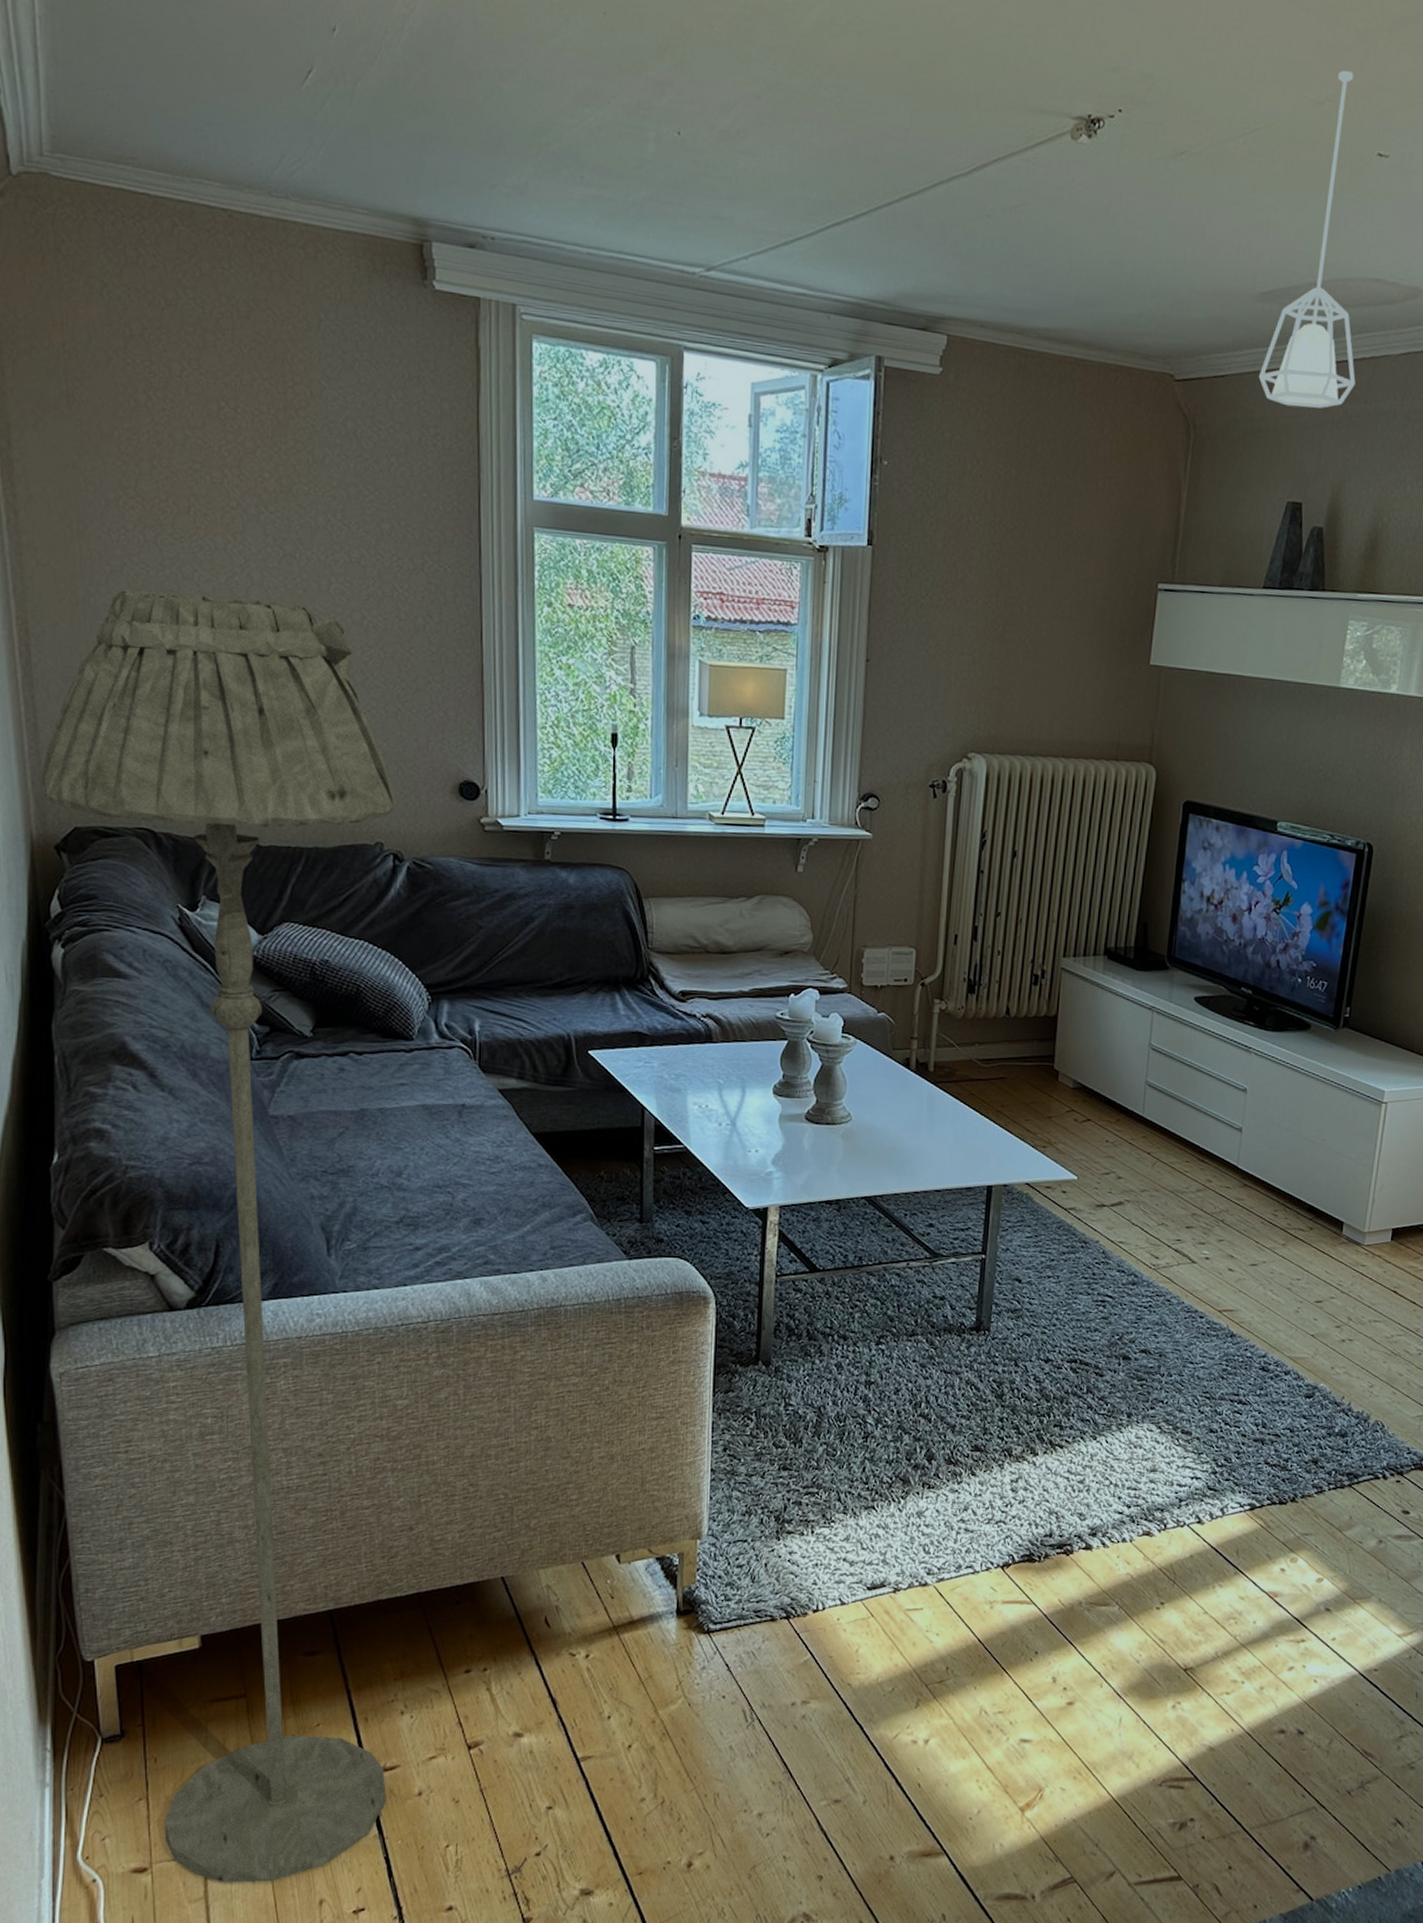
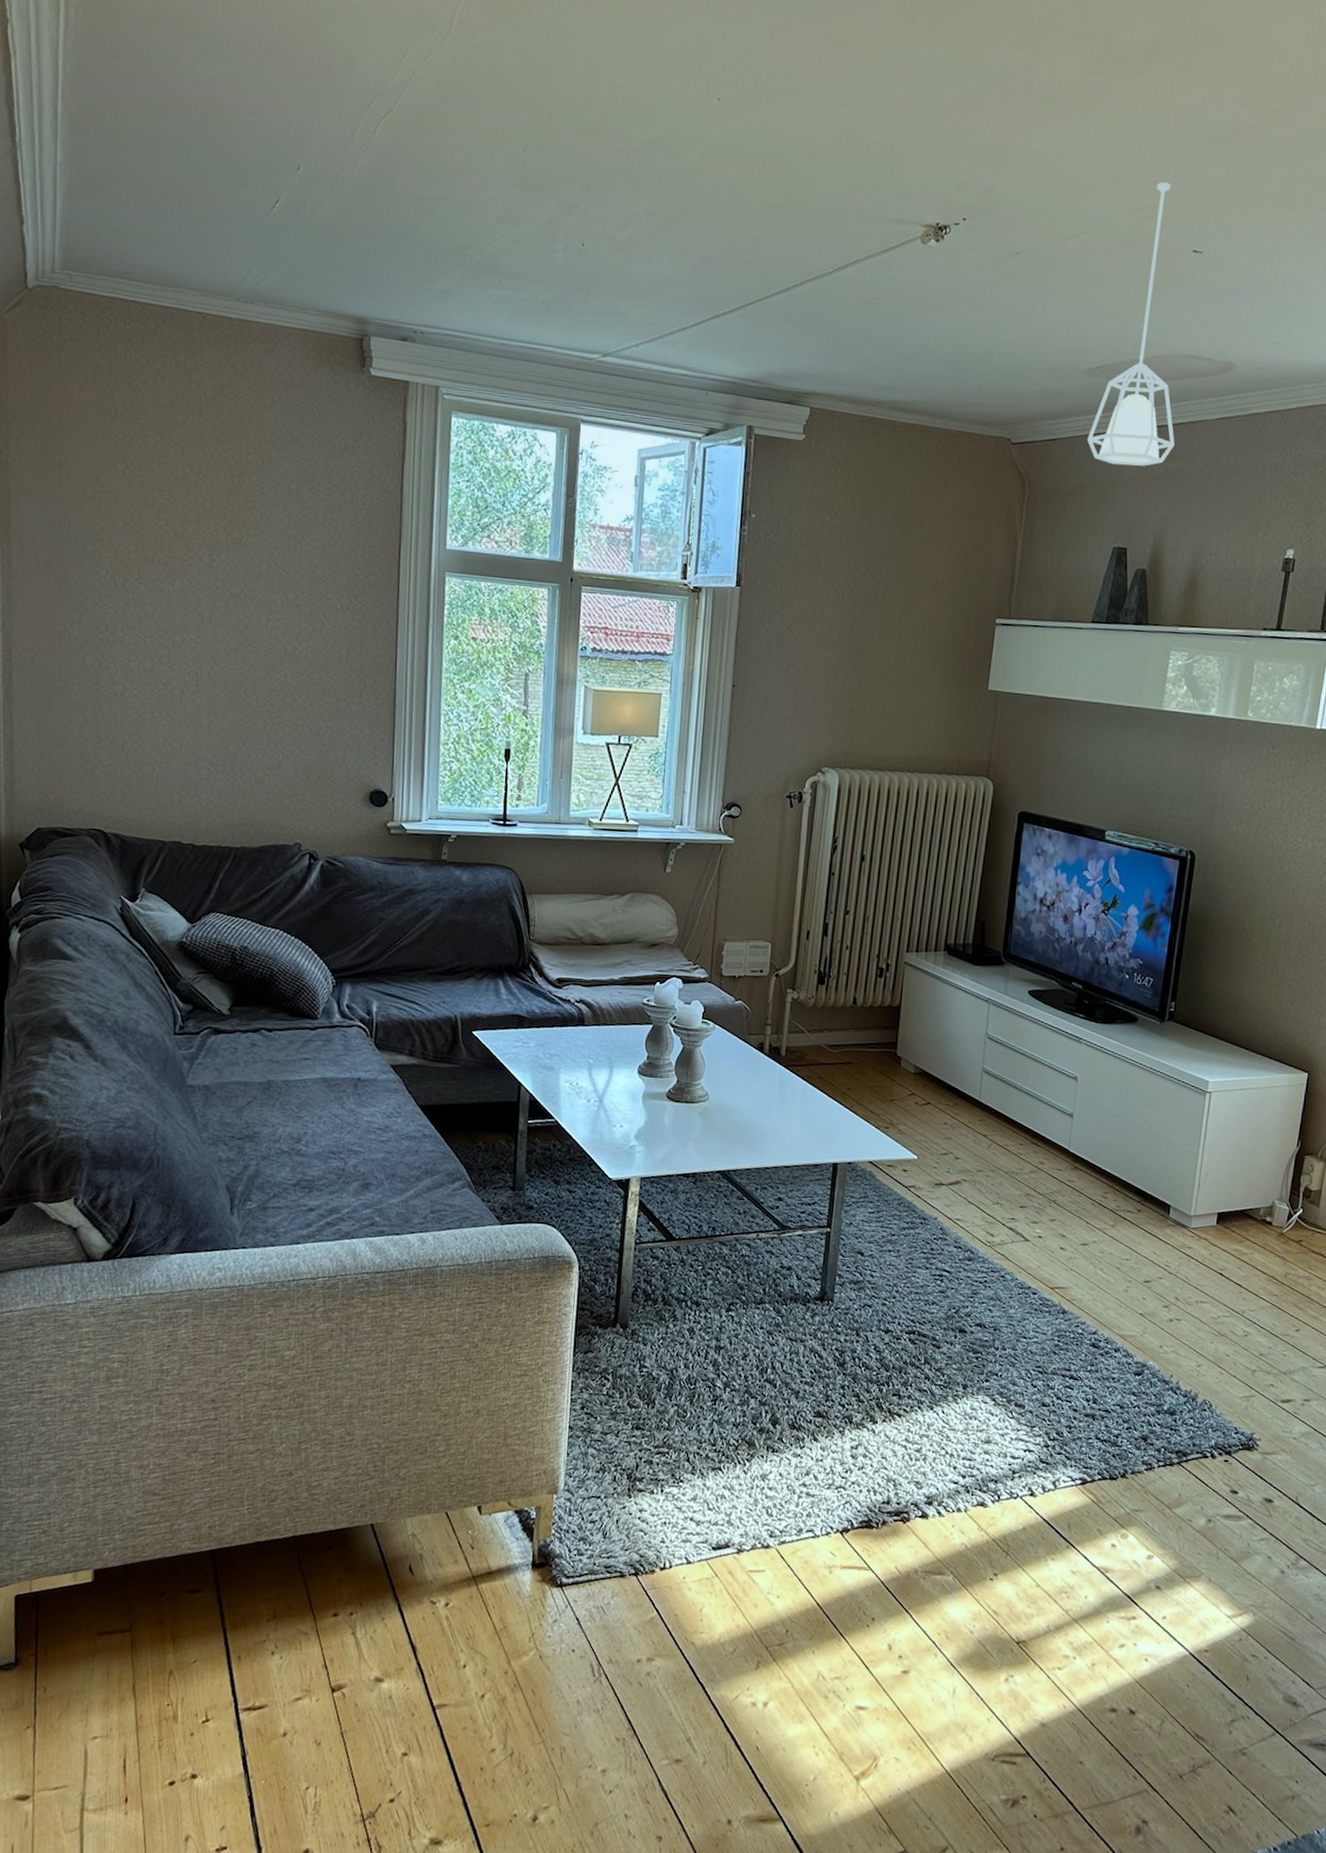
floor lamp: present [40,589,395,1883] -> none [11,625,314,1815]

